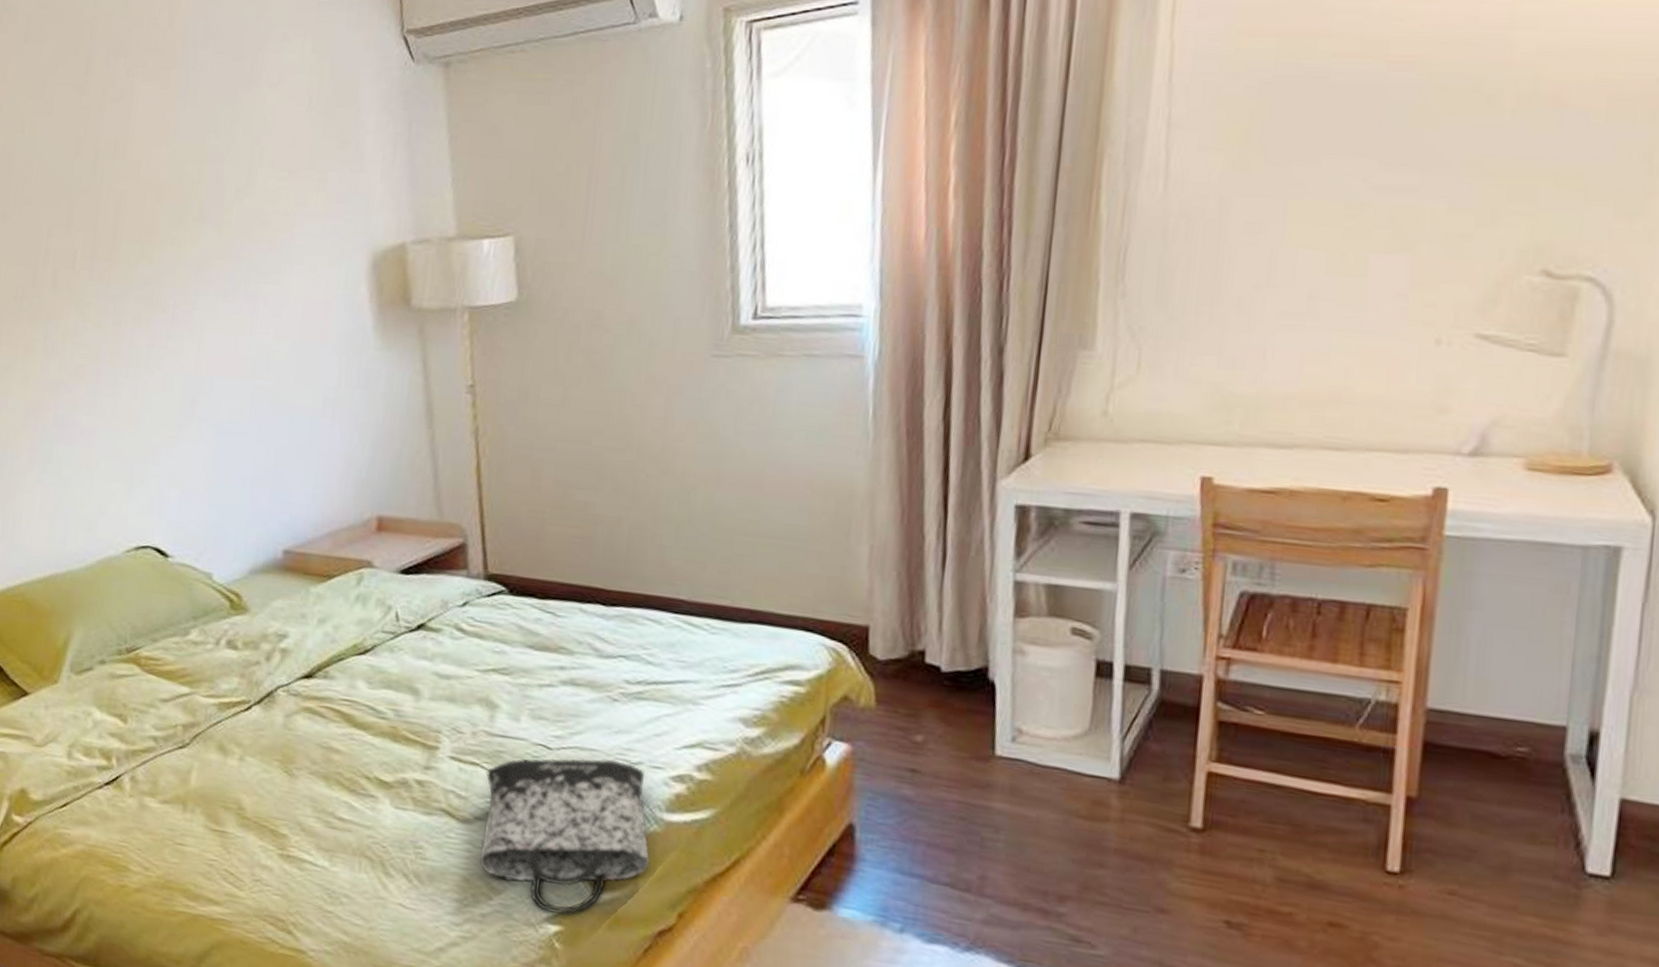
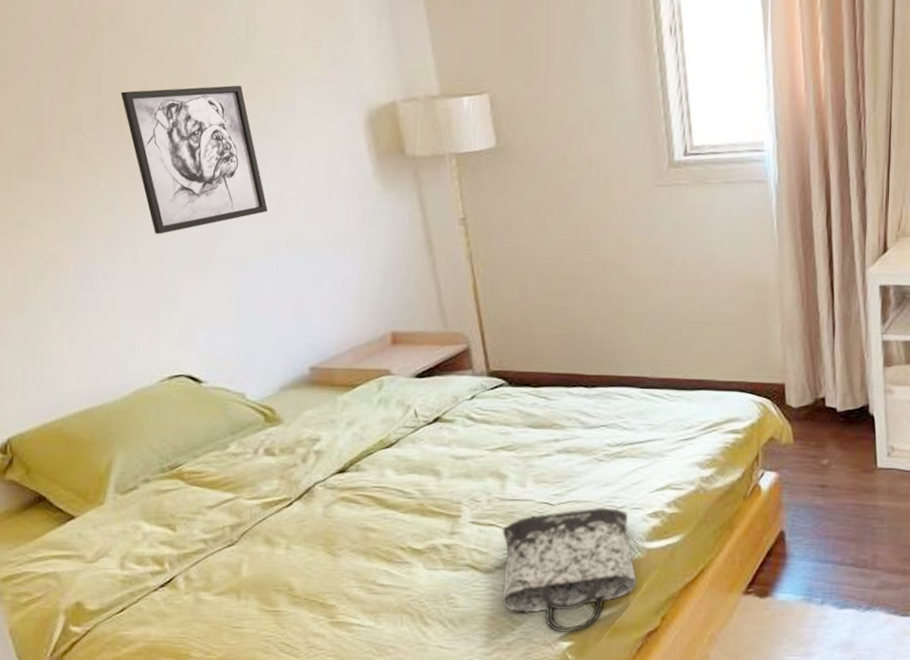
wall art: none [116,221,255,386] -> present [120,85,267,234]

